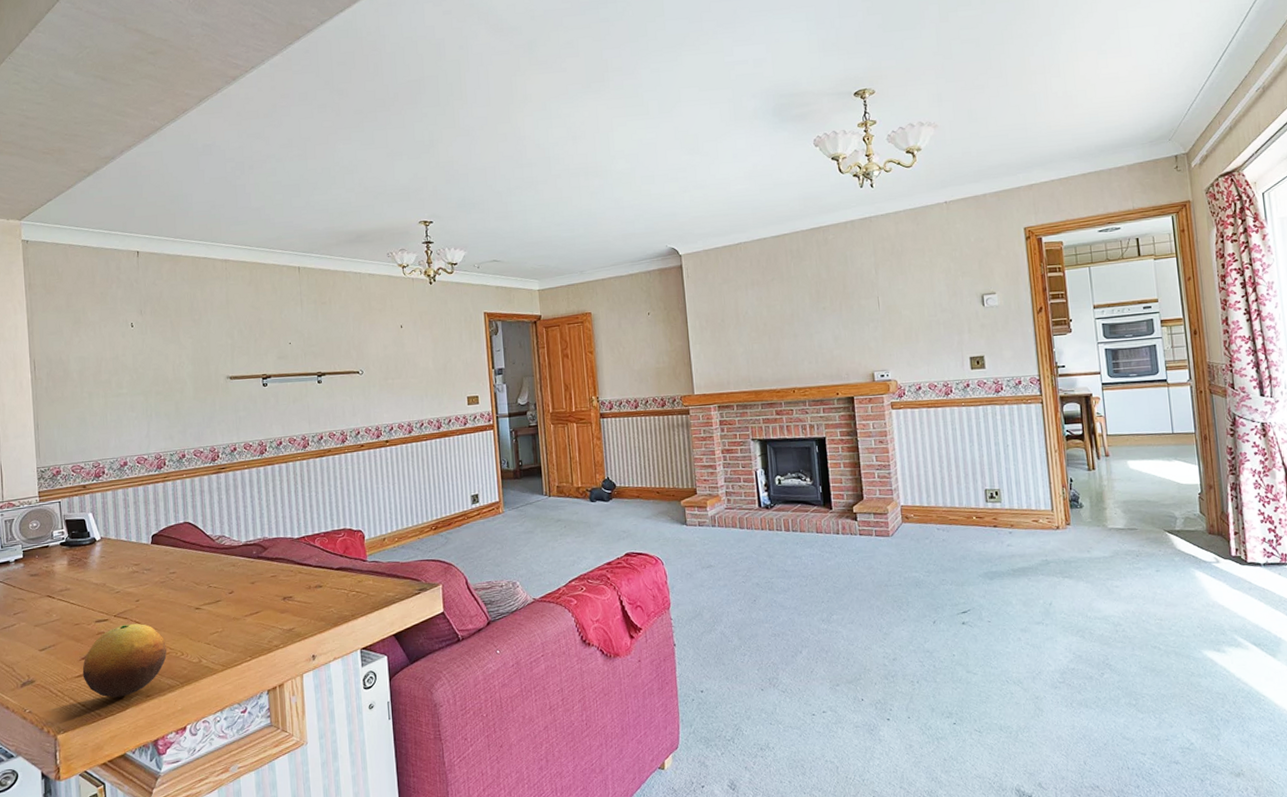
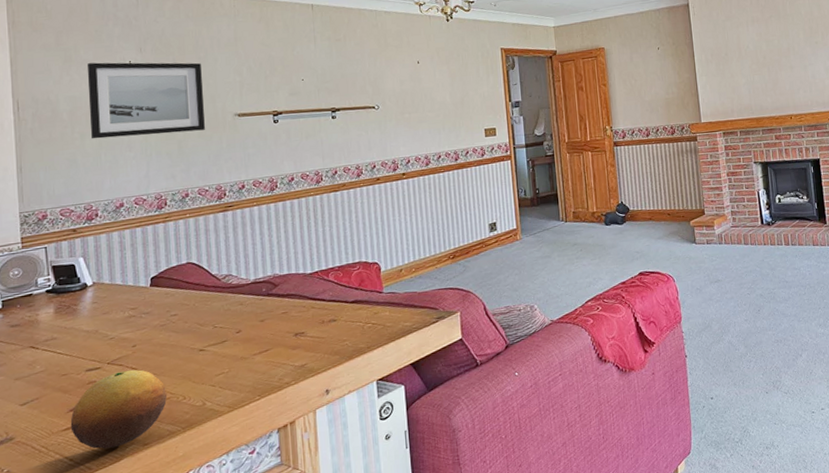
wall art: none [93,324,200,399] -> present [87,62,205,139]

